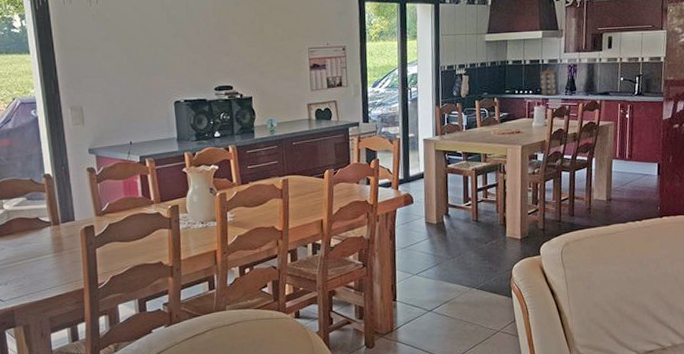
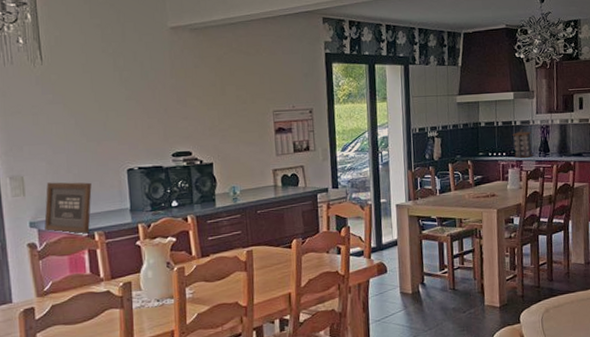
picture frame: none [101,112,143,161] -> present [44,182,92,234]

